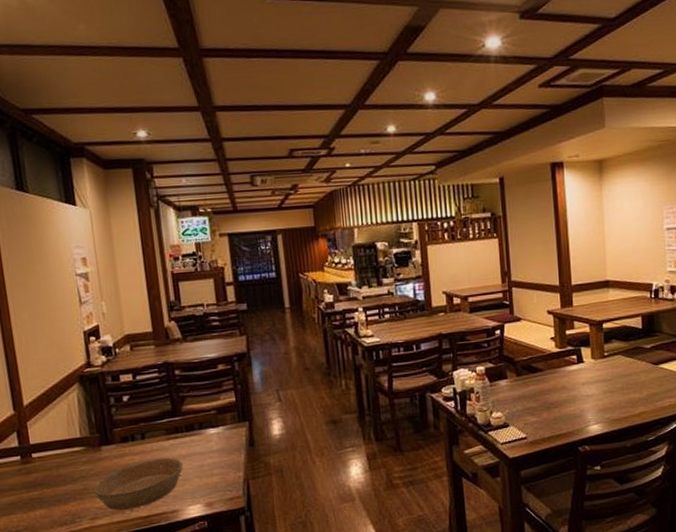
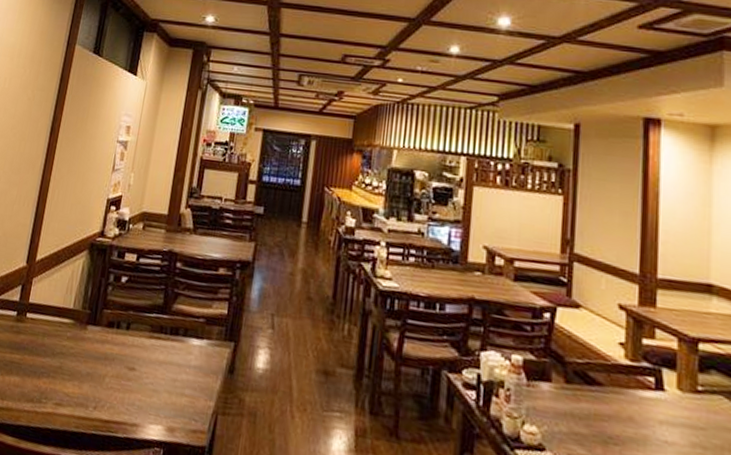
bowl: present [93,457,183,511] -> none [66,354,157,408]

